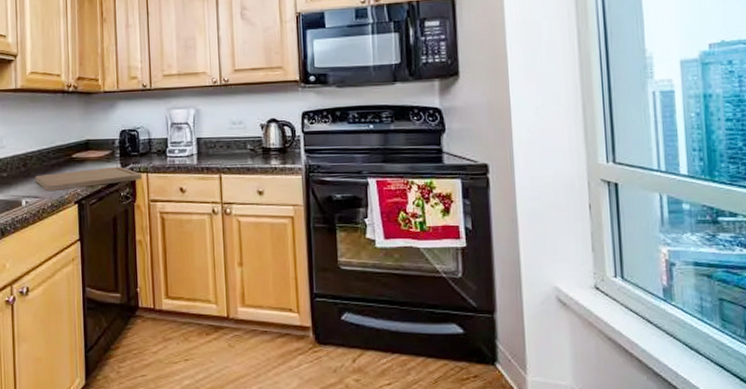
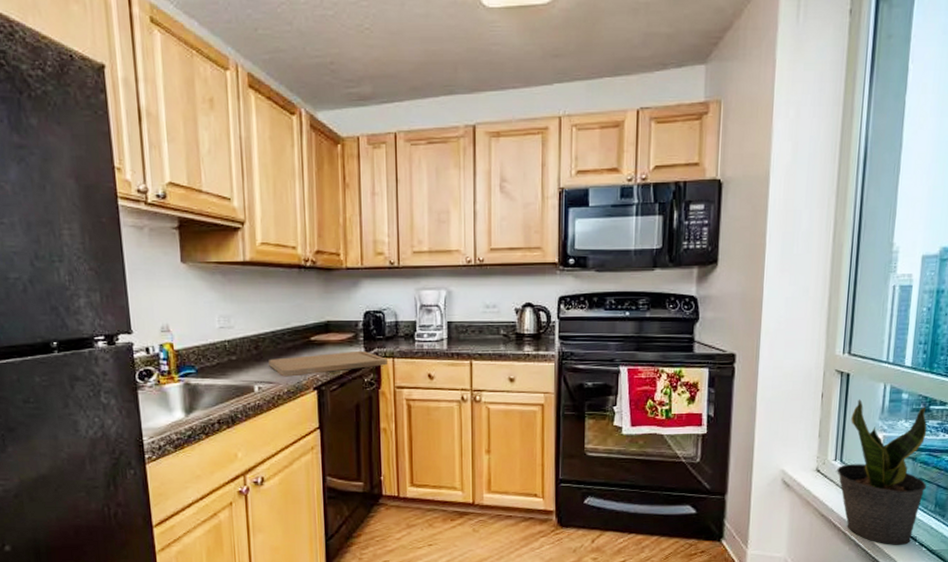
potted plant: none [619,210,731,376] -> present [837,399,927,545]

